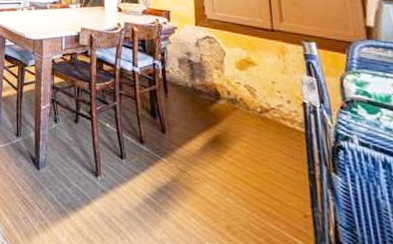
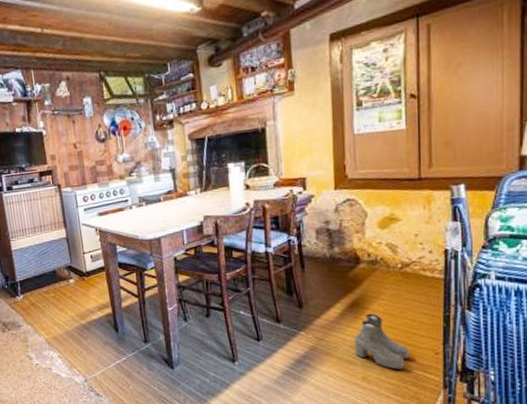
boots: none [216,153,276,227] -> present [354,313,410,370]

